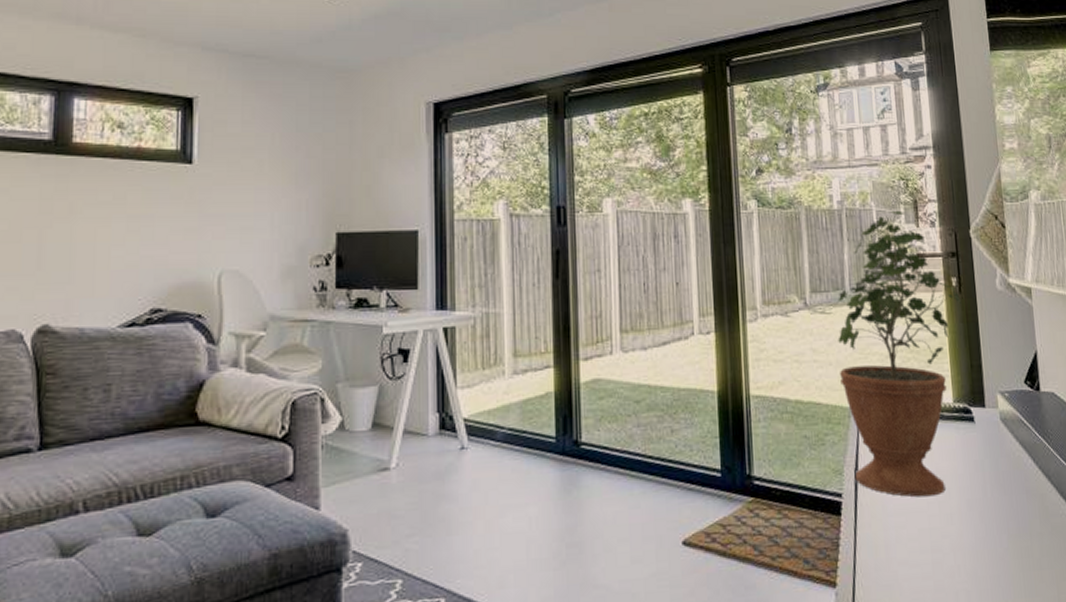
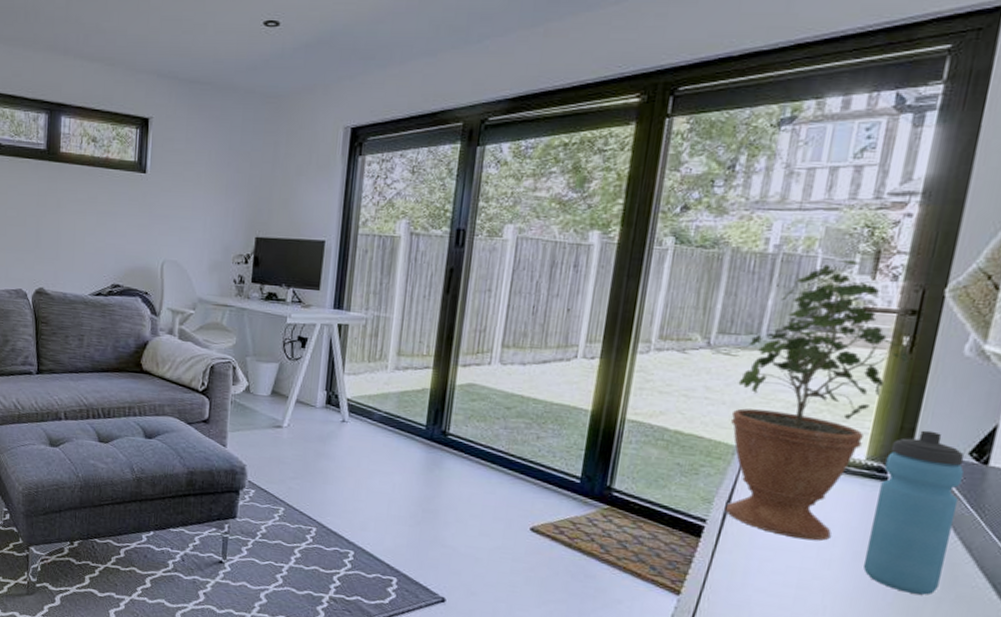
water bottle: none [968,365,1037,534] -> present [863,430,965,595]

